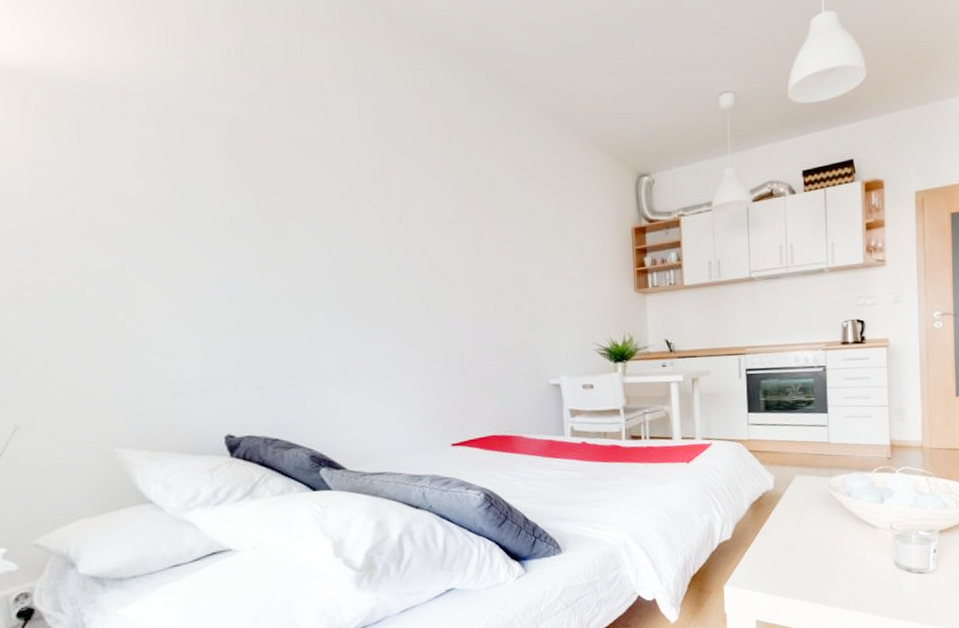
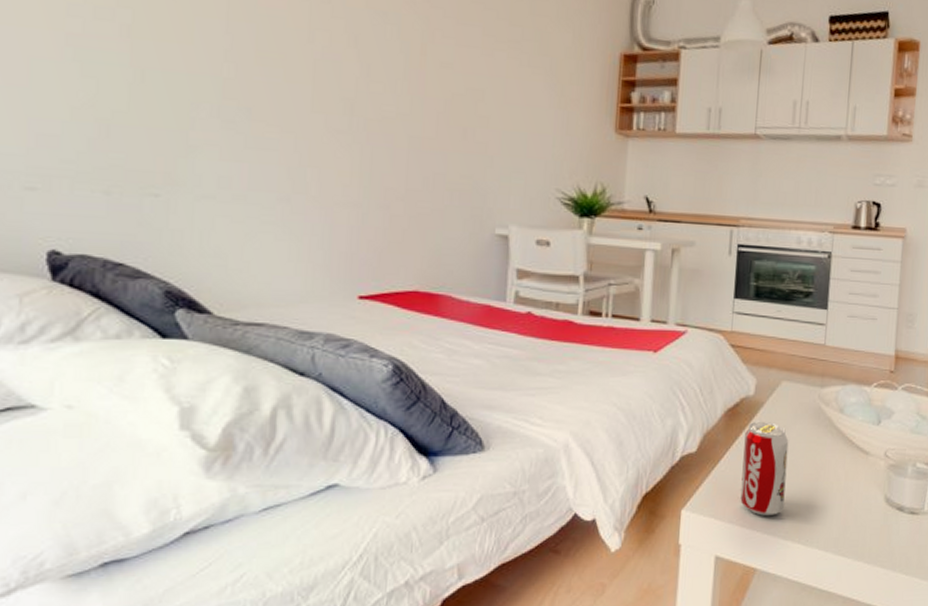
beverage can: none [769,509,809,586] -> present [740,421,789,517]

